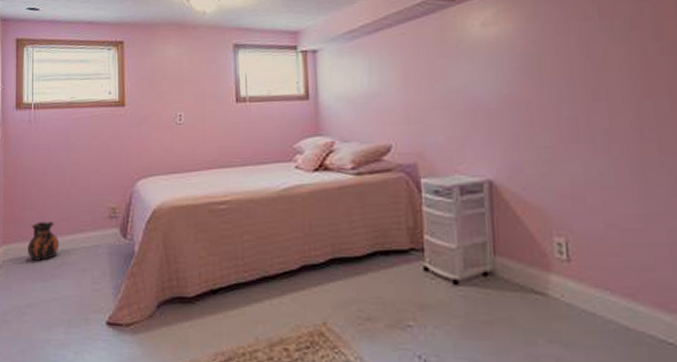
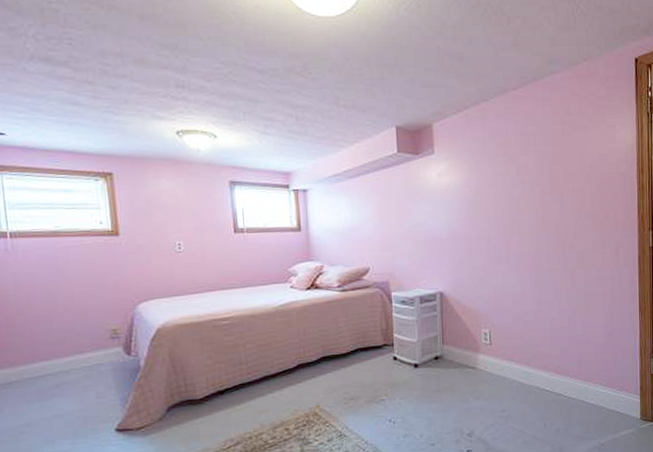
ceramic jug: present [28,222,60,261] -> none [18,346,57,384]

